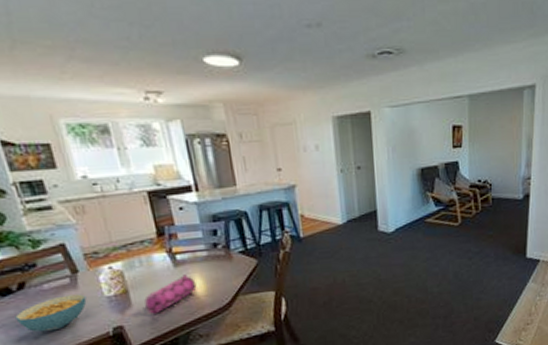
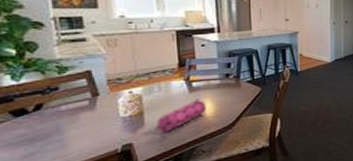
cereal bowl: present [15,294,87,332] -> none [24,115,102,150]

